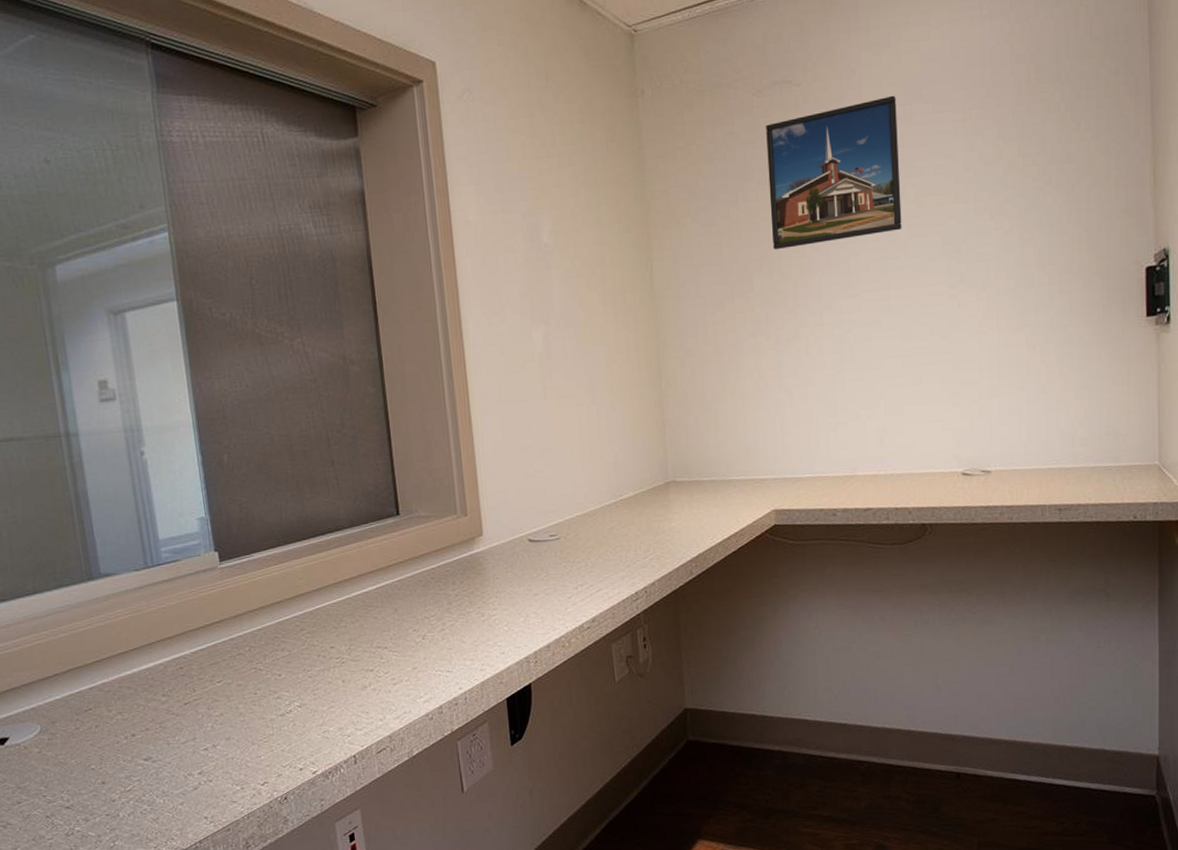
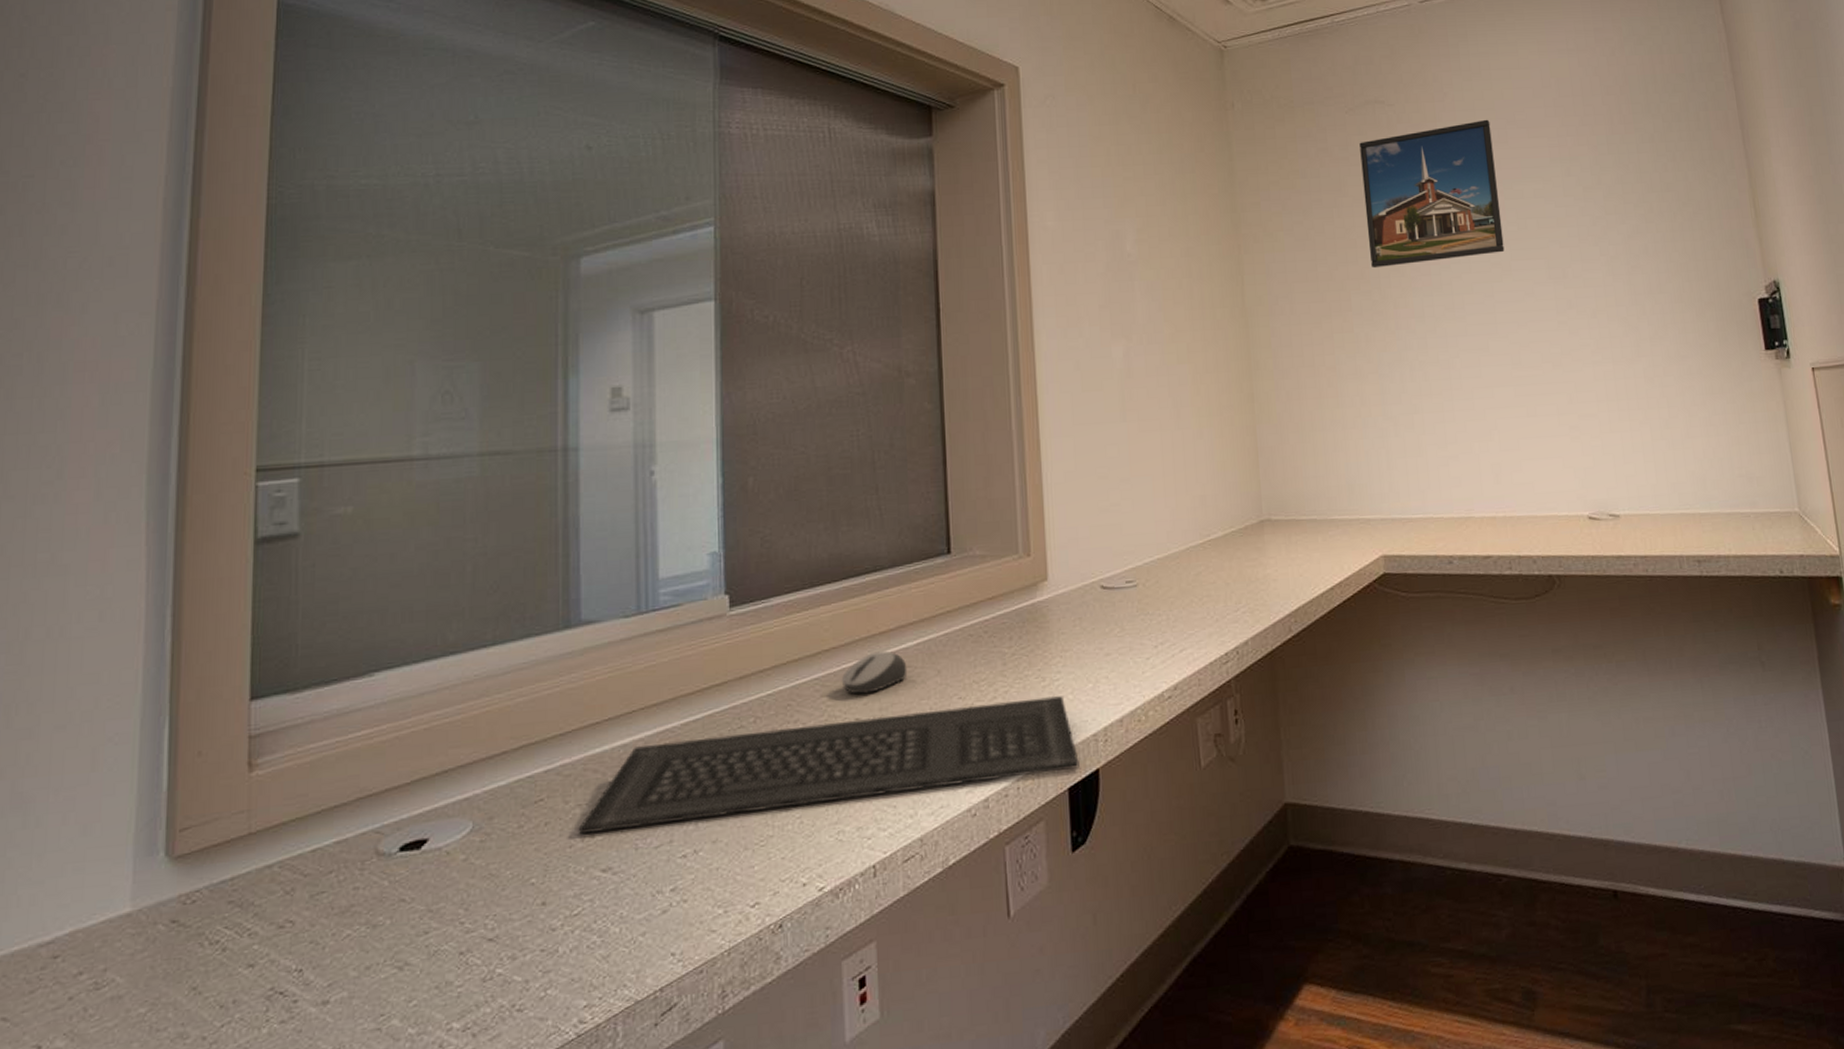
keyboard: none [121,627,515,733] -> present [578,695,1080,834]
computer mouse: none [316,594,370,628] -> present [841,651,907,694]

